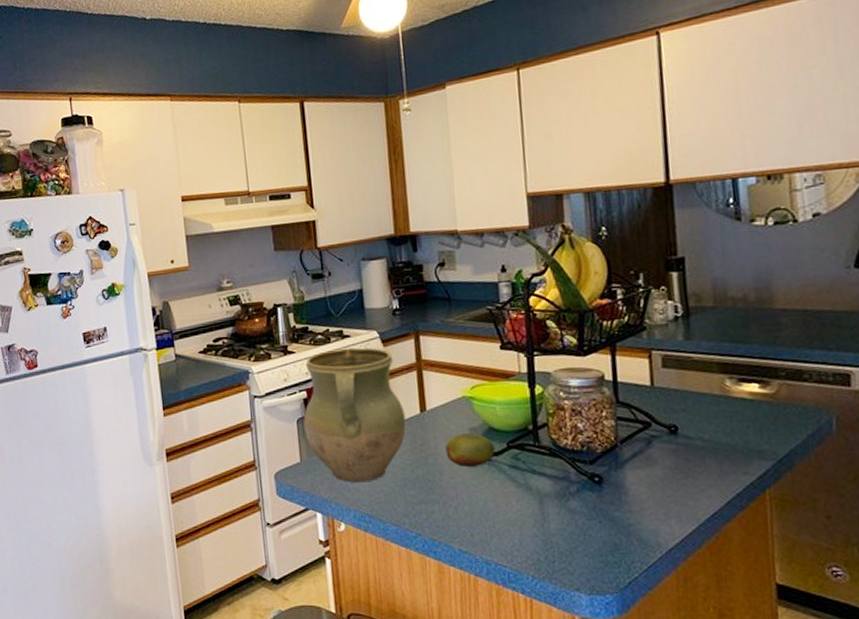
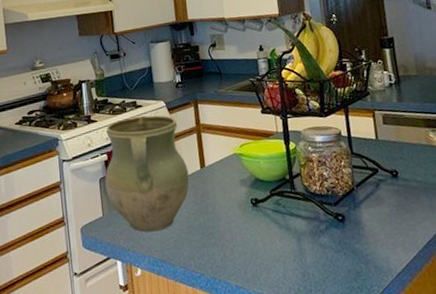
fruit: present [445,433,495,467] -> none [221,184,261,213]

